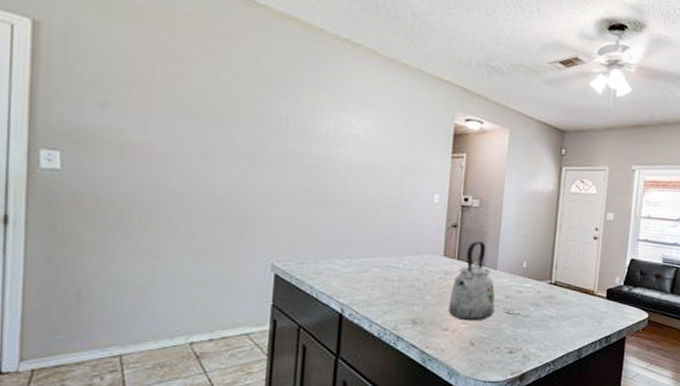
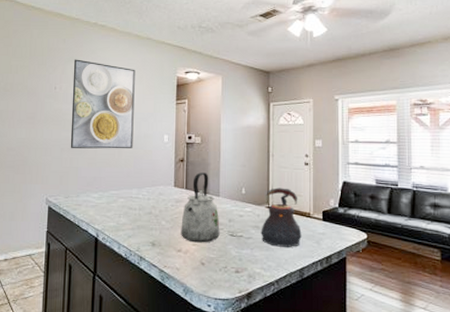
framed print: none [307,84,401,208] -> present [70,59,135,149]
teapot: none [540,262,584,328] -> present [261,187,302,248]

